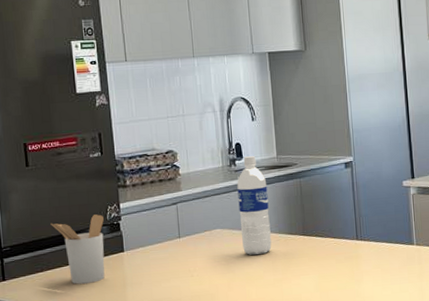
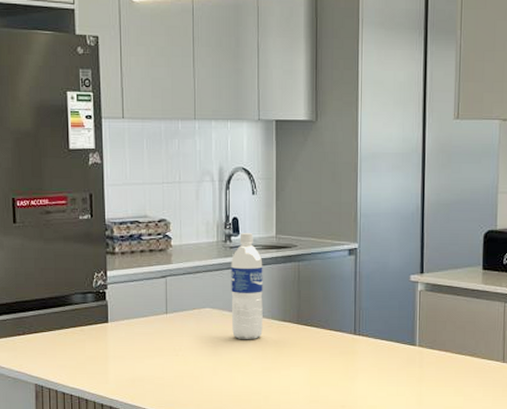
utensil holder: present [50,214,105,284] -> none [35,280,89,352]

